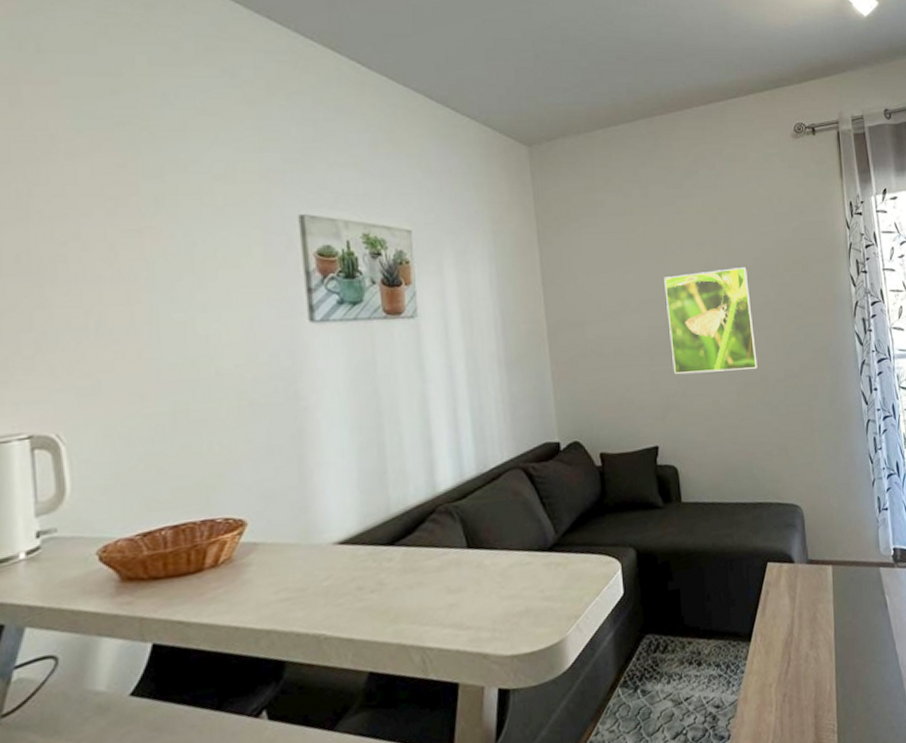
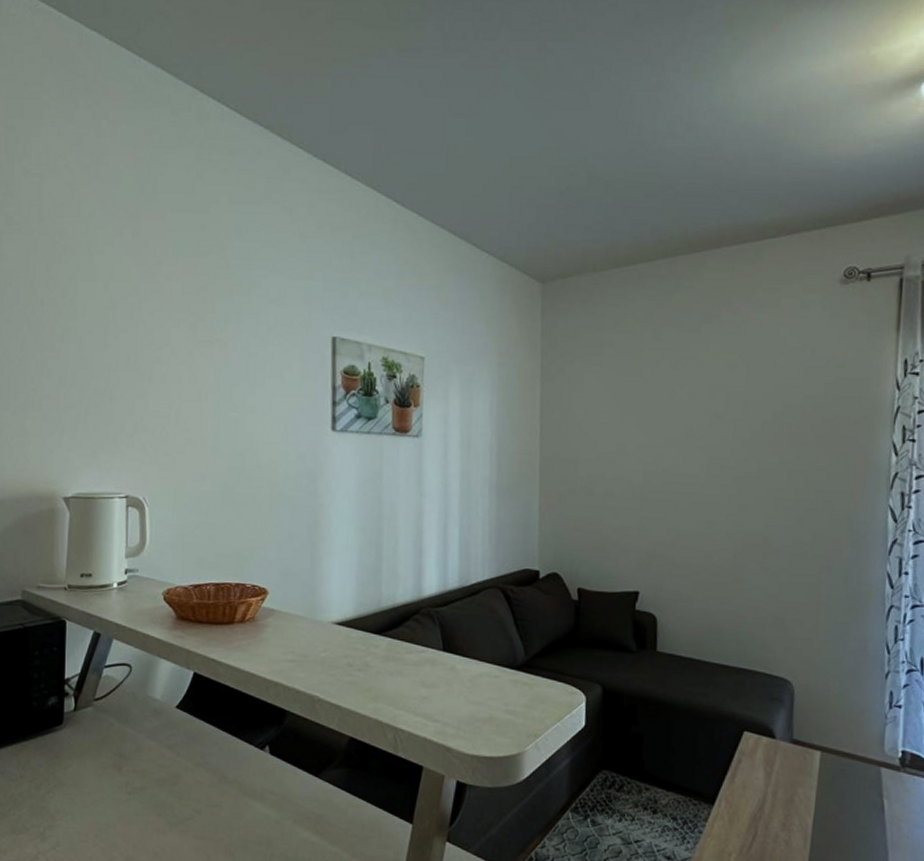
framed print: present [664,267,758,374] -> none [665,421,763,530]

